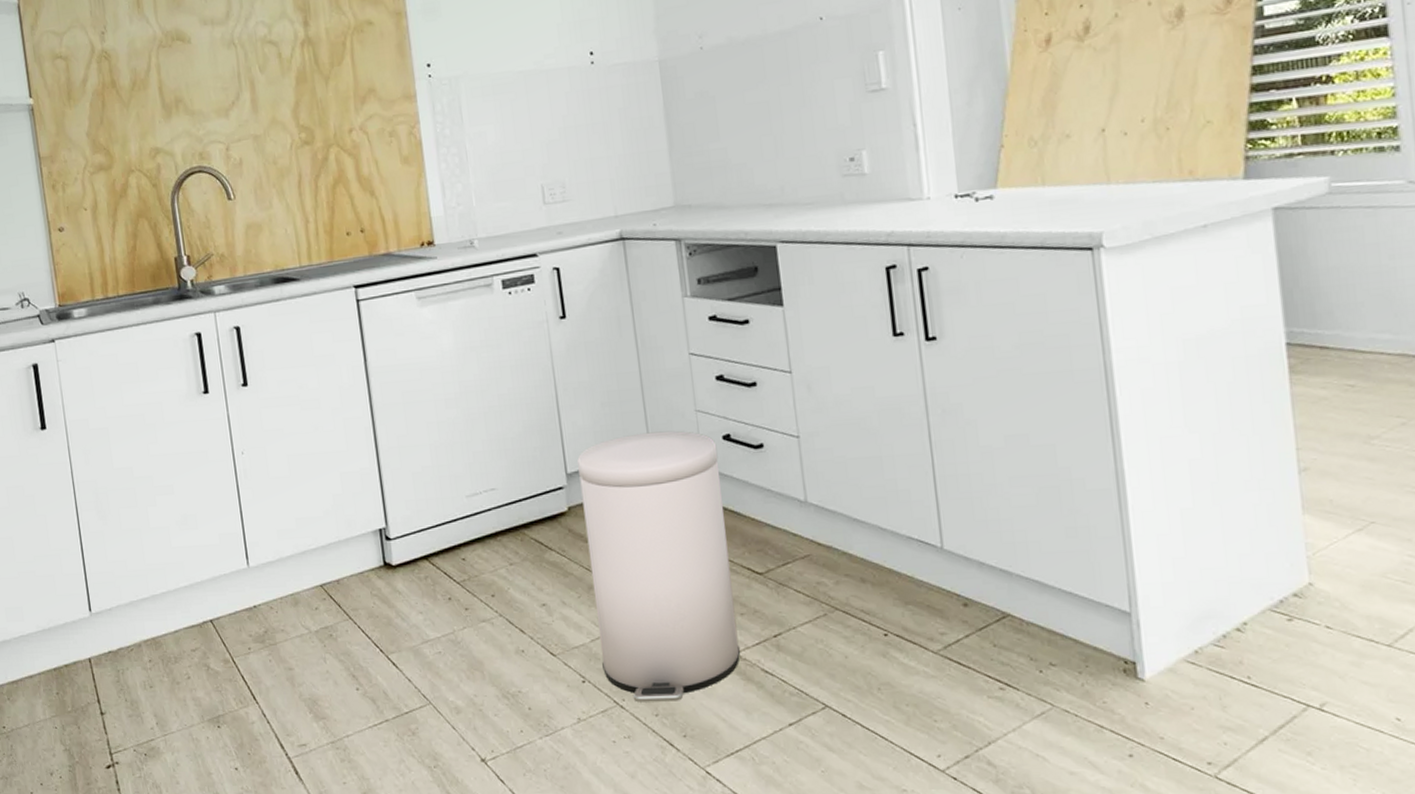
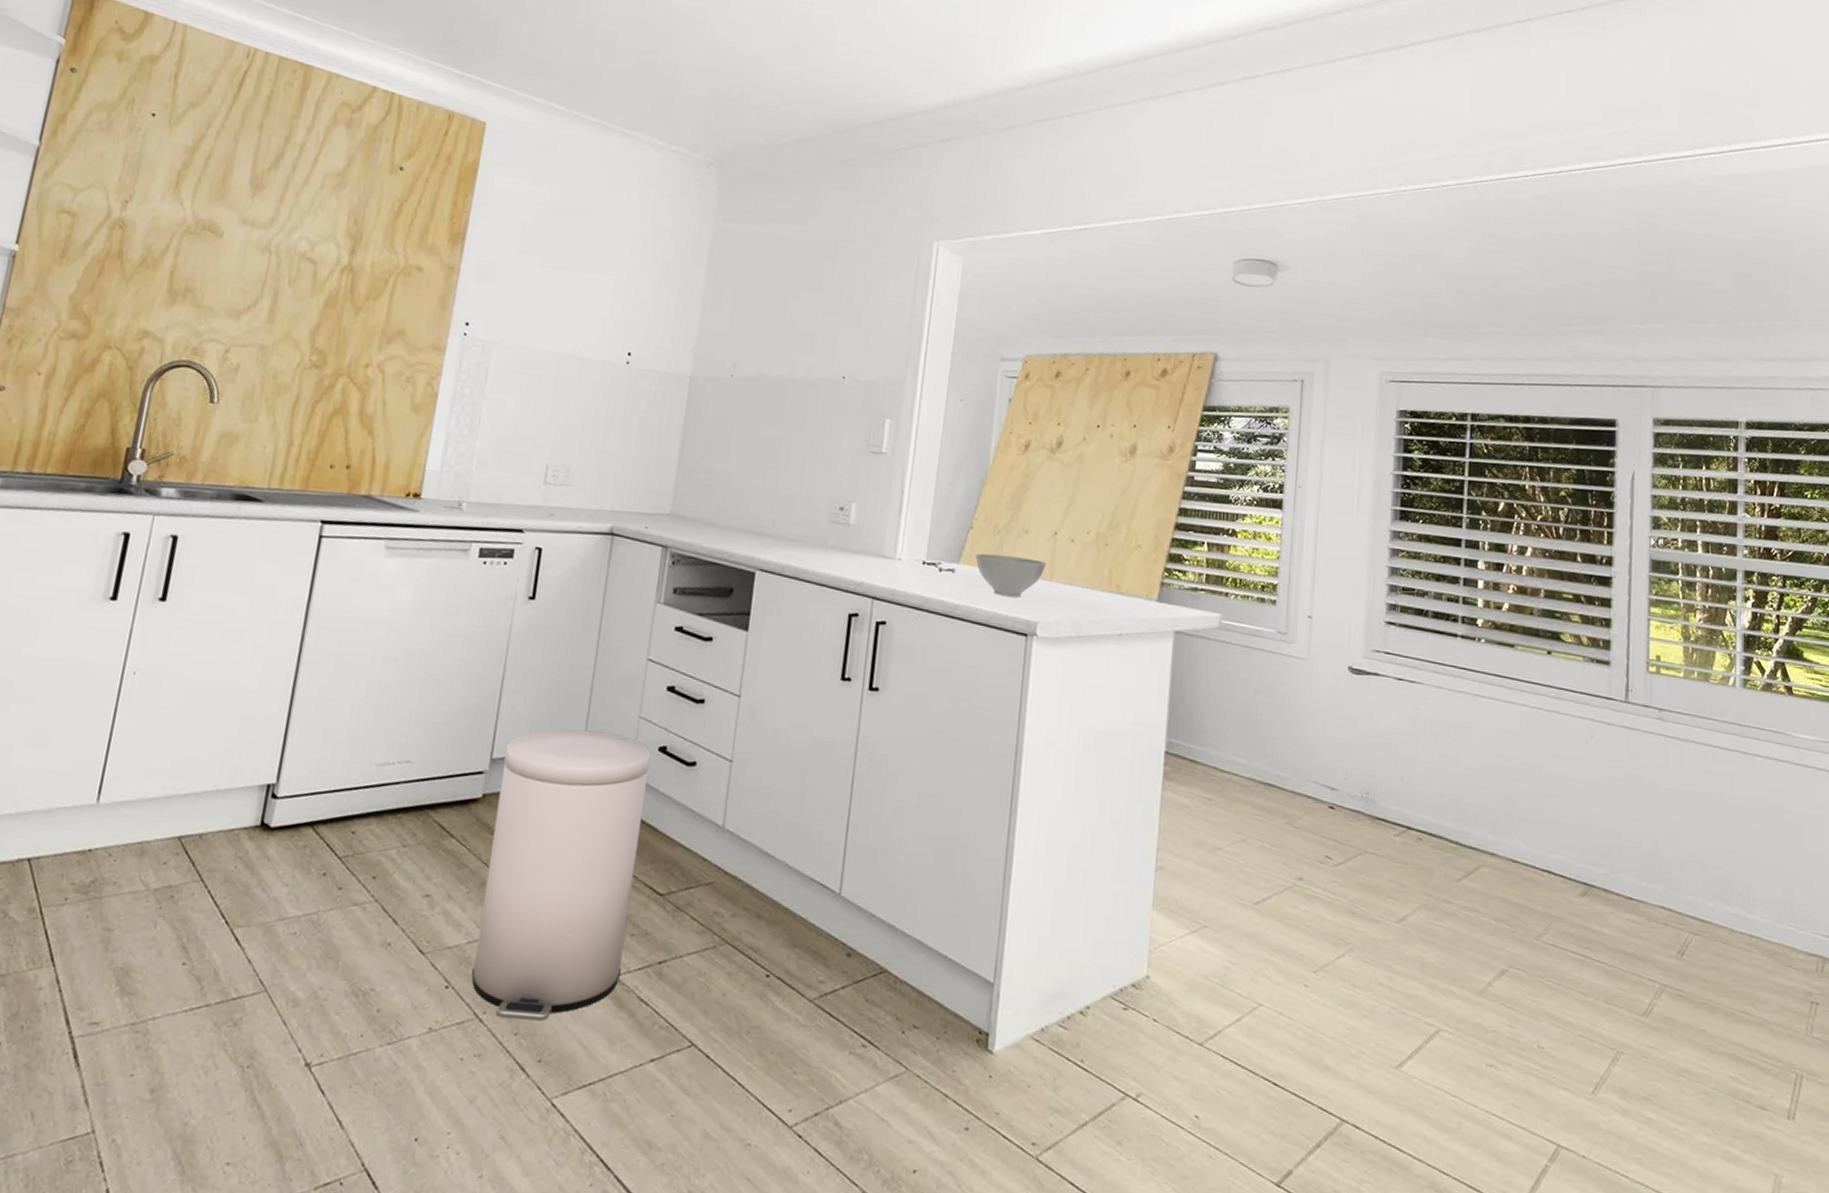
bowl: none [1013,164,1100,213] -> present [975,553,1047,598]

